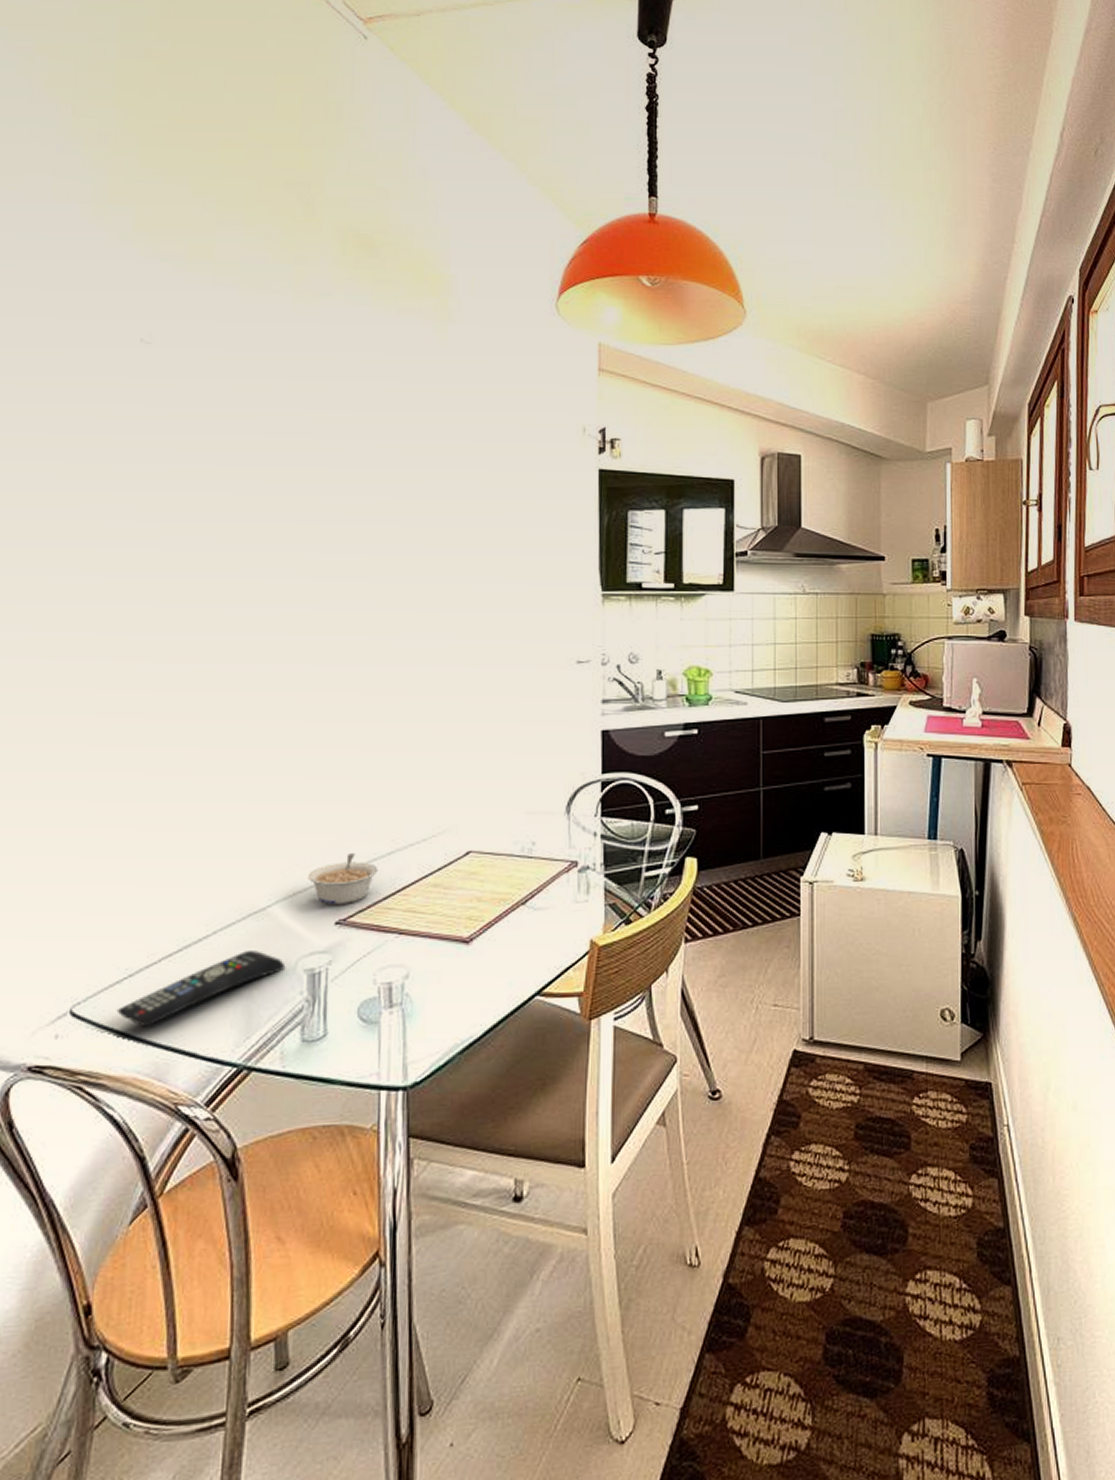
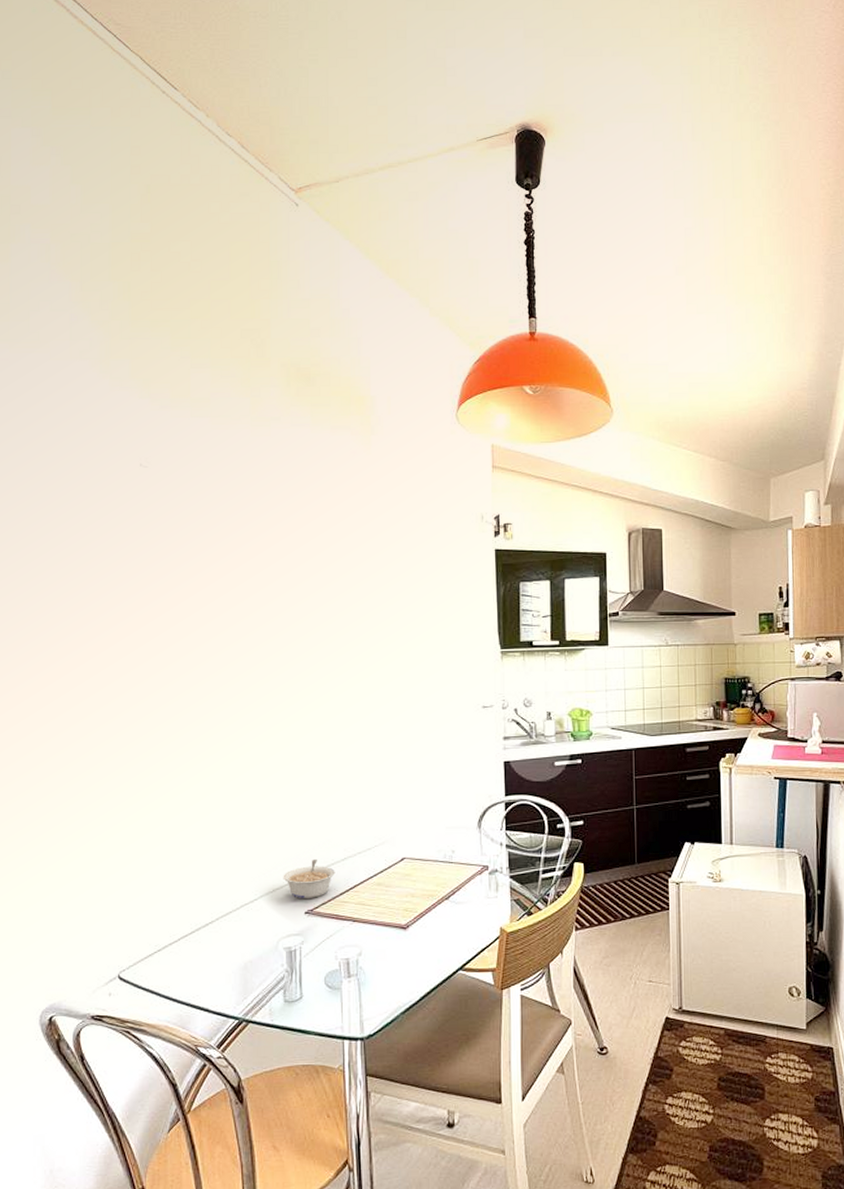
remote control: present [116,951,286,1028] -> none [150,933,270,989]

